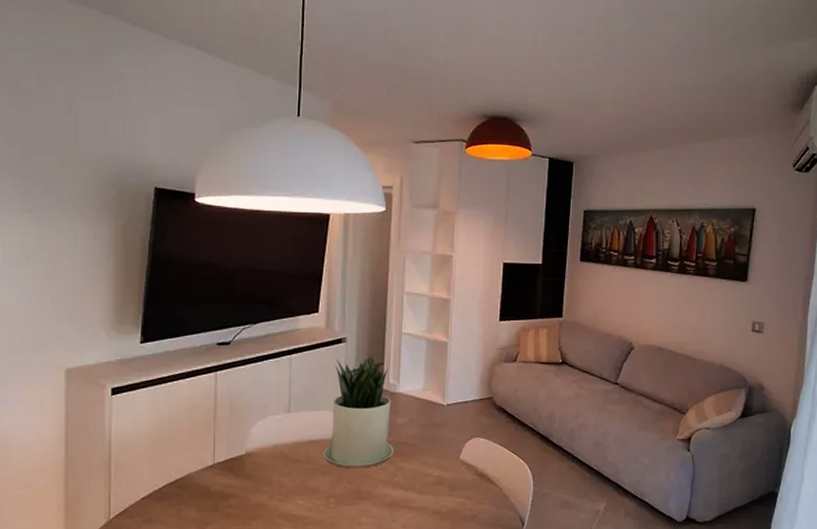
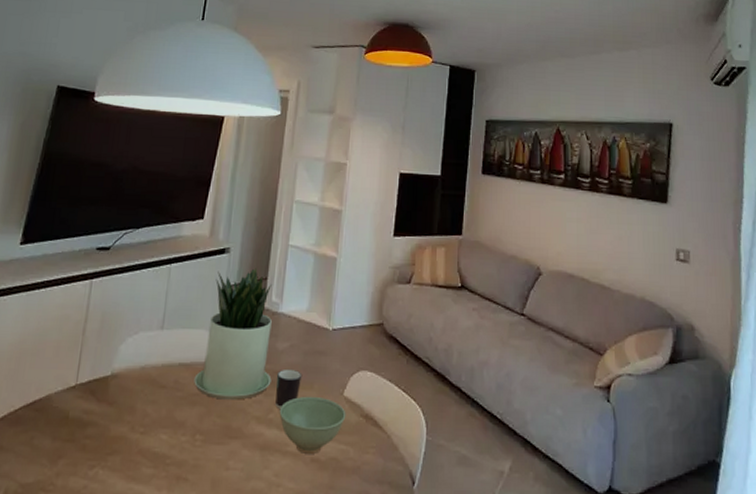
mug: none [398,439,422,473] -> present [275,368,303,409]
bowl: none [403,461,463,509] -> present [279,396,346,455]

